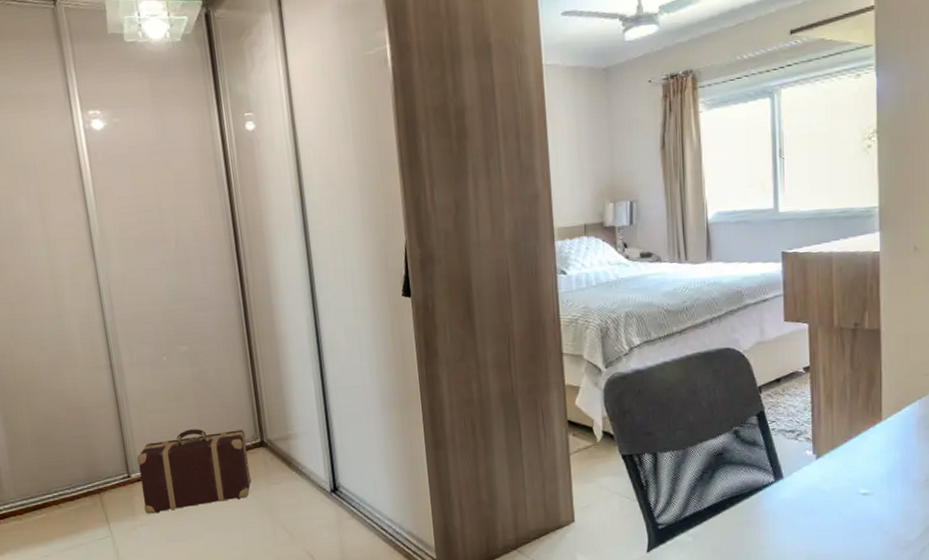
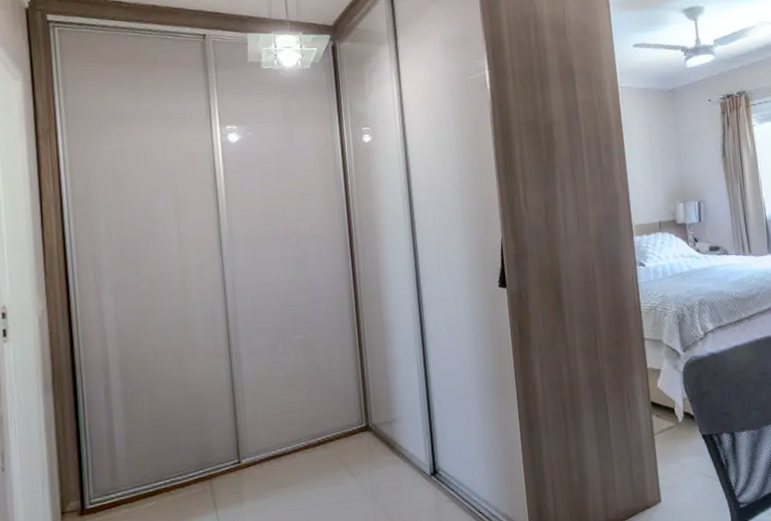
suitcase: present [136,429,252,514] -> none [248,414,356,500]

